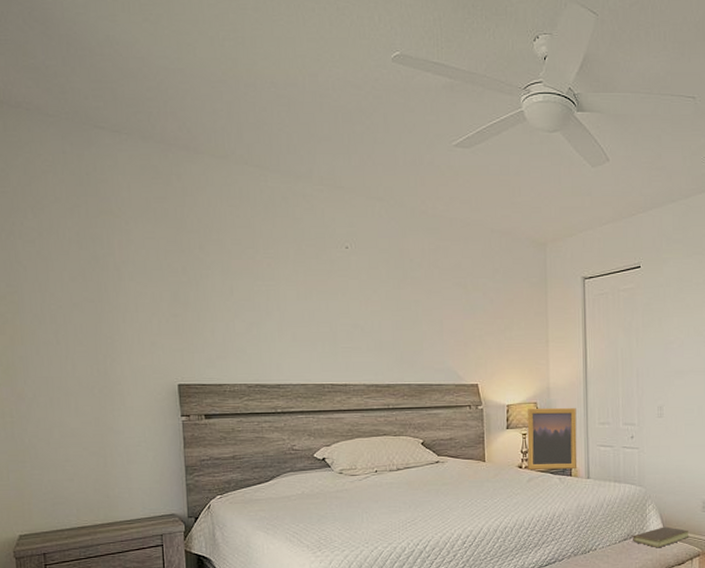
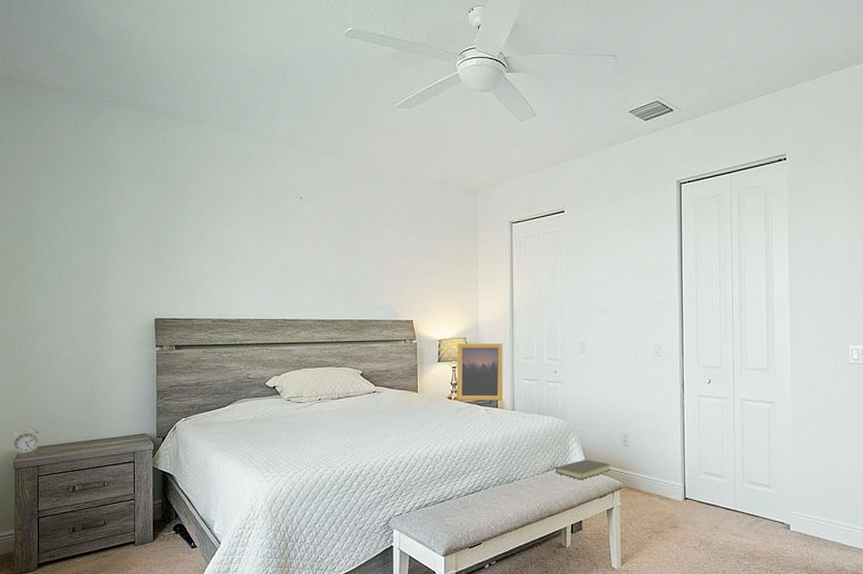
alarm clock: none [10,508,45,542] -> present [12,425,40,455]

